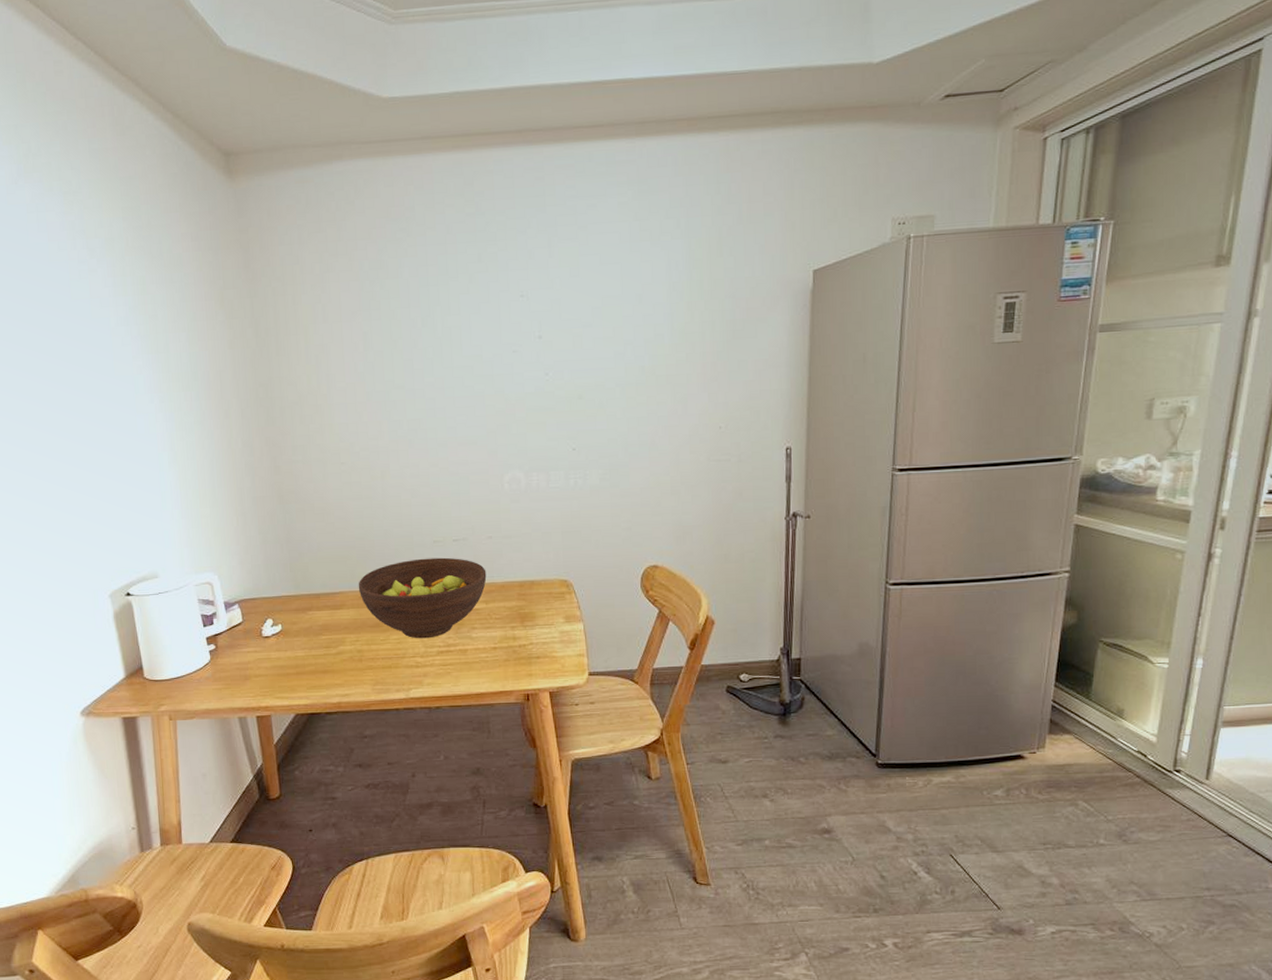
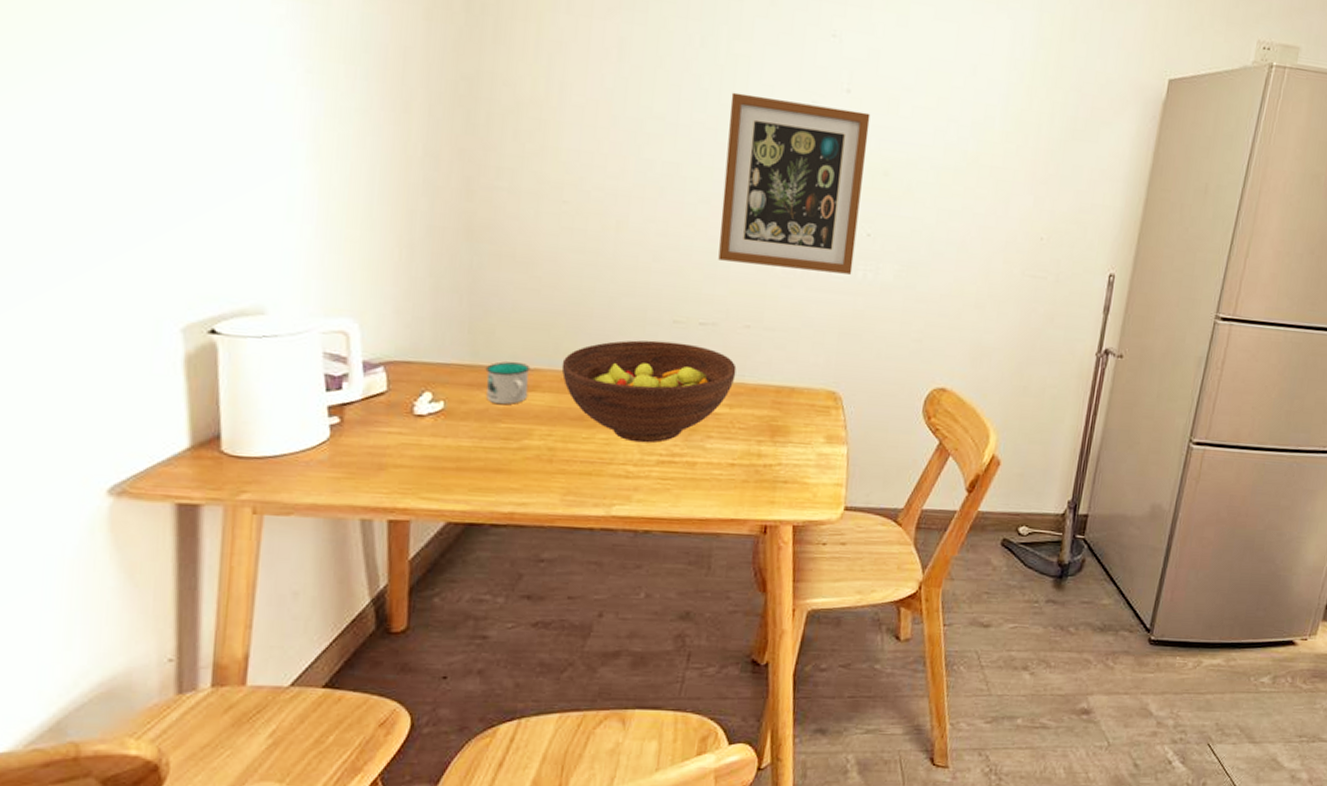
mug: none [306,589,338,622] -> present [485,362,531,405]
wall art: none [450,351,565,489] -> present [718,92,871,275]

